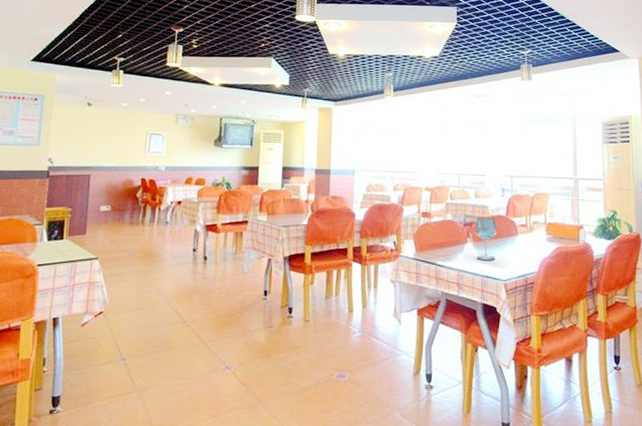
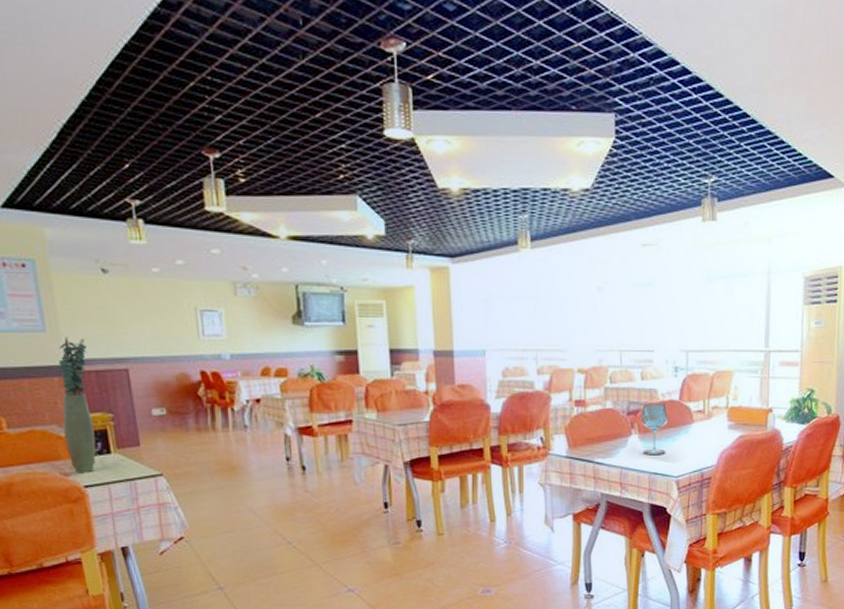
vase: none [31,150,65,254] -> present [58,337,96,473]

